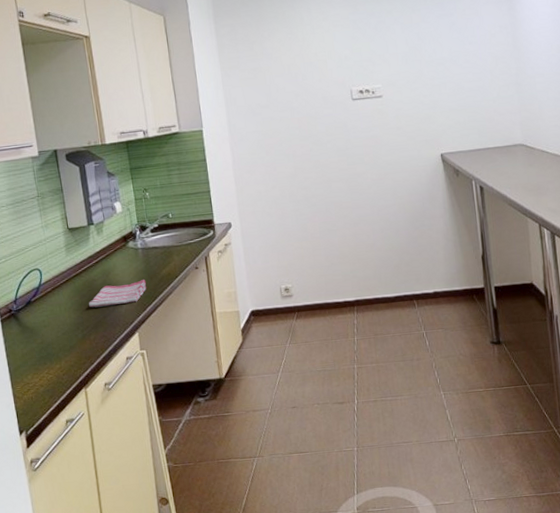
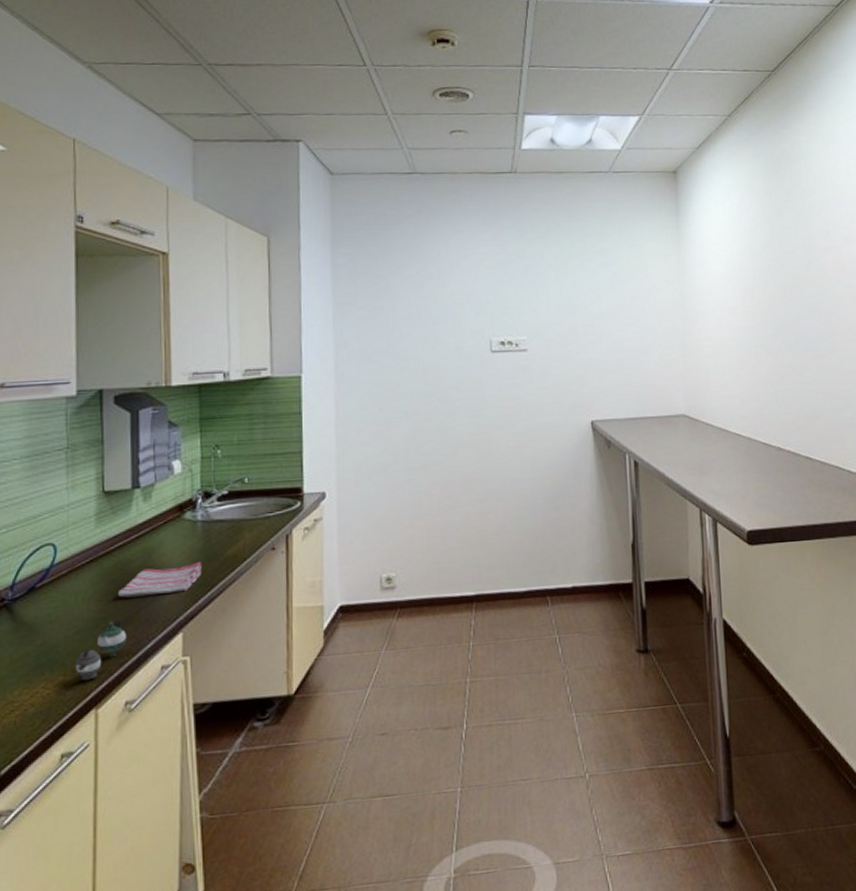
teapot: none [66,323,100,368] -> present [75,619,127,681]

